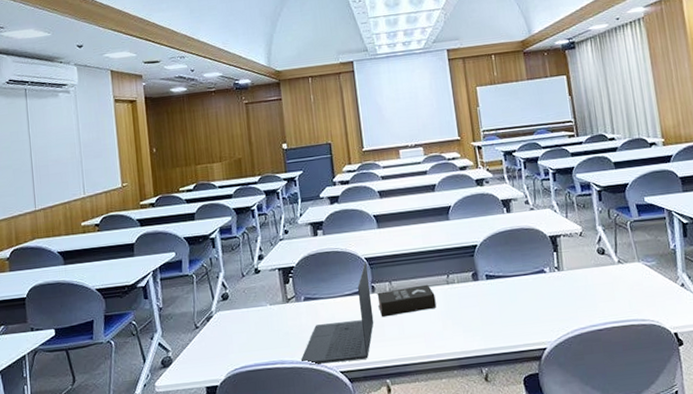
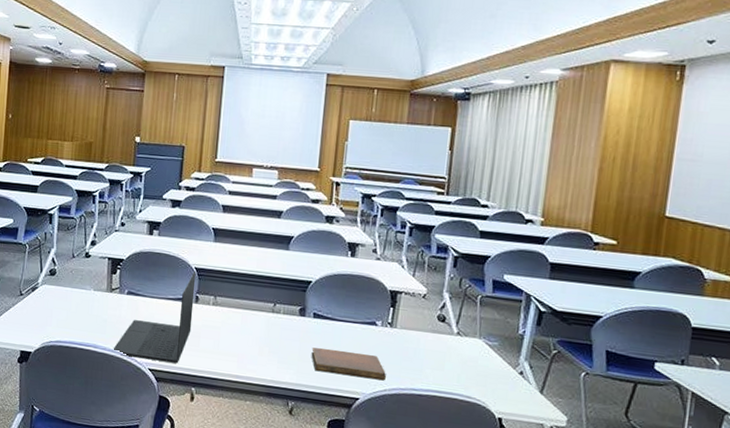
book: present [377,284,437,318] -> none [198,303,258,333]
notebook: none [491,302,566,332] -> present [311,347,386,381]

